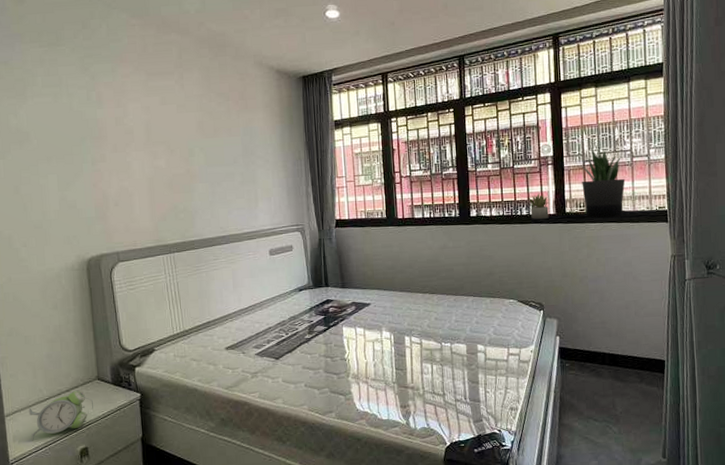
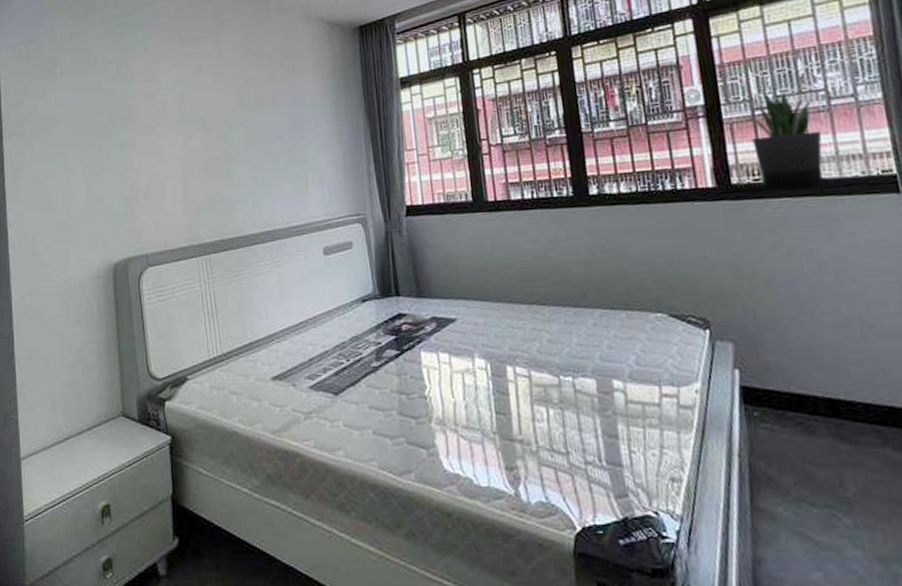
alarm clock: present [29,391,93,442] -> none [46,429,117,493]
succulent plant: present [529,193,549,219] -> none [673,158,707,196]

